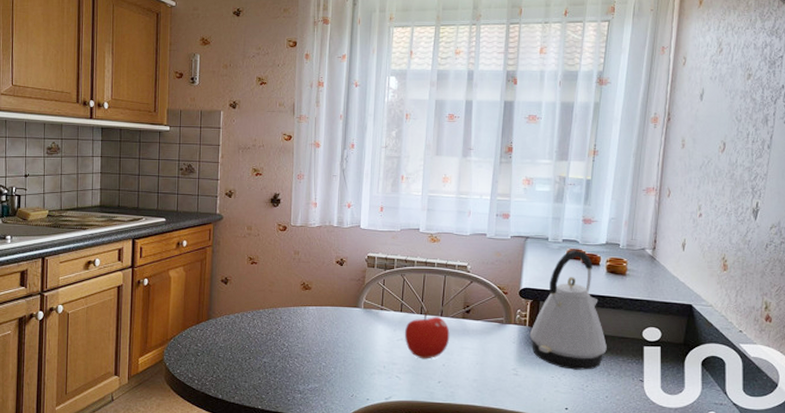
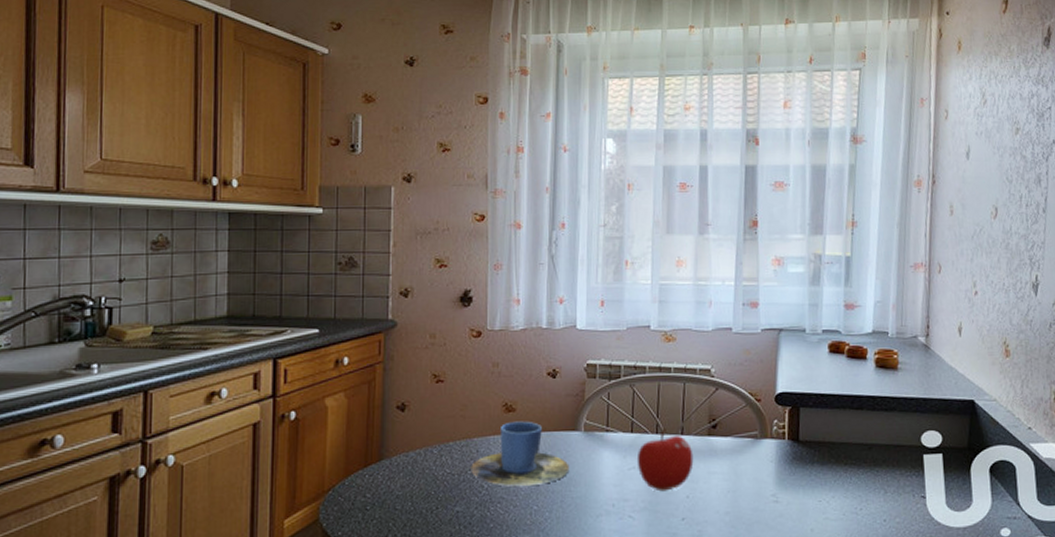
cup: none [275,297,351,347] -> present [471,421,570,487]
kettle: present [529,250,607,370] -> none [789,342,881,490]

